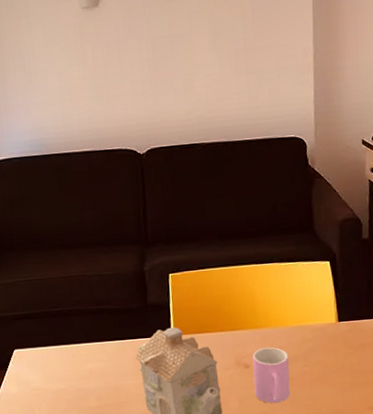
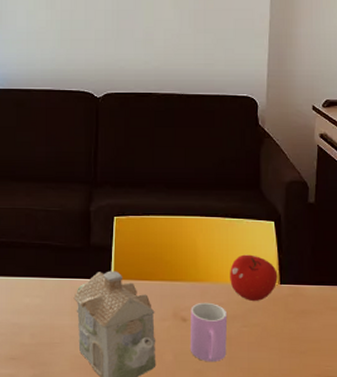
fruit: none [288,296,336,341] -> present [230,254,278,301]

